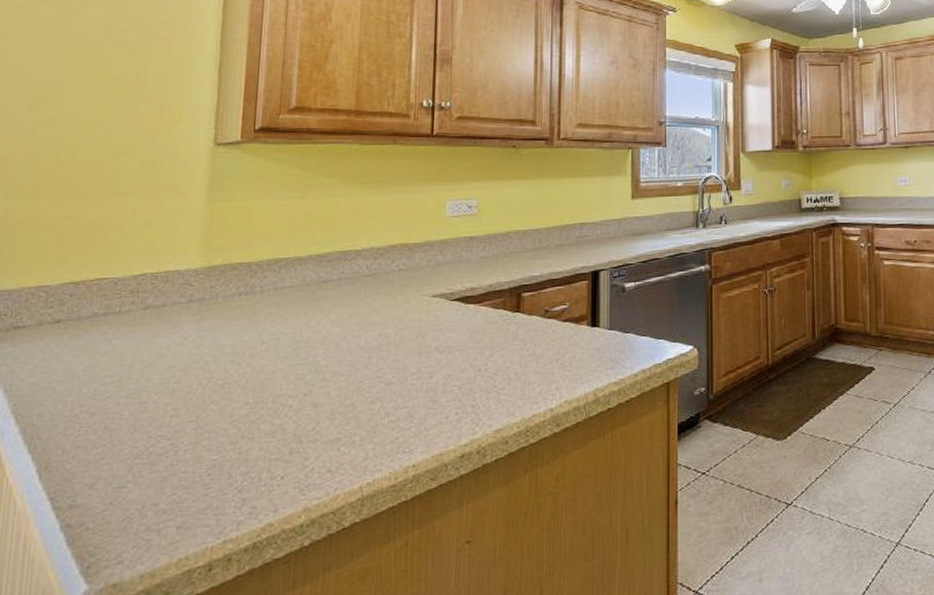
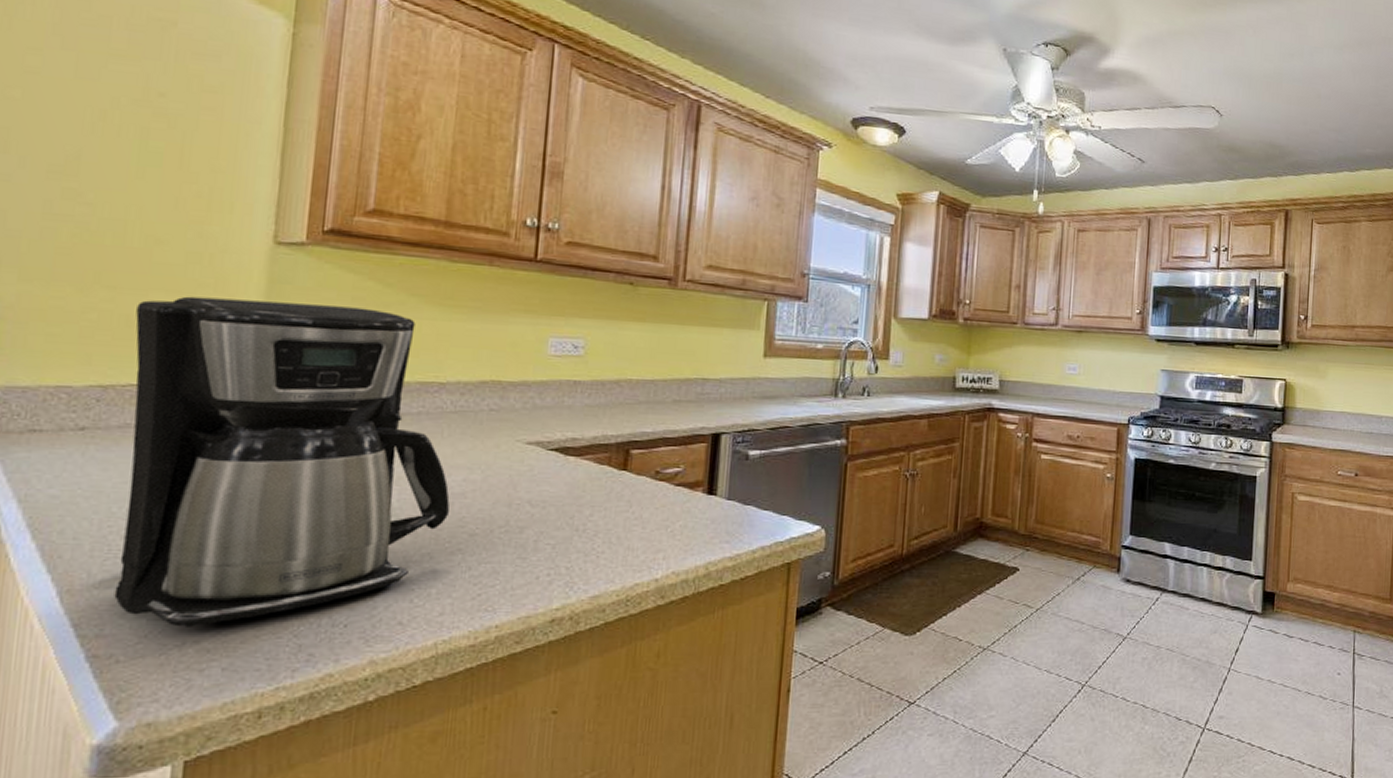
coffee maker: none [84,192,369,492] -> present [114,296,450,627]

